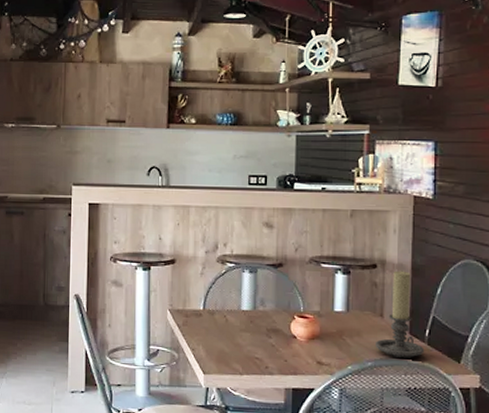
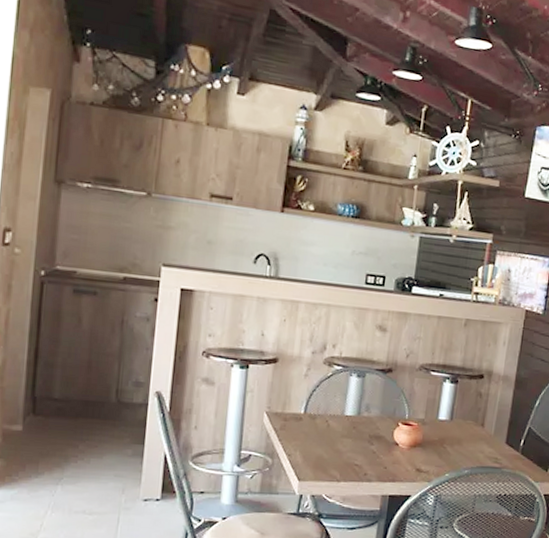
candle holder: present [376,270,425,358] -> none [474,382,518,467]

